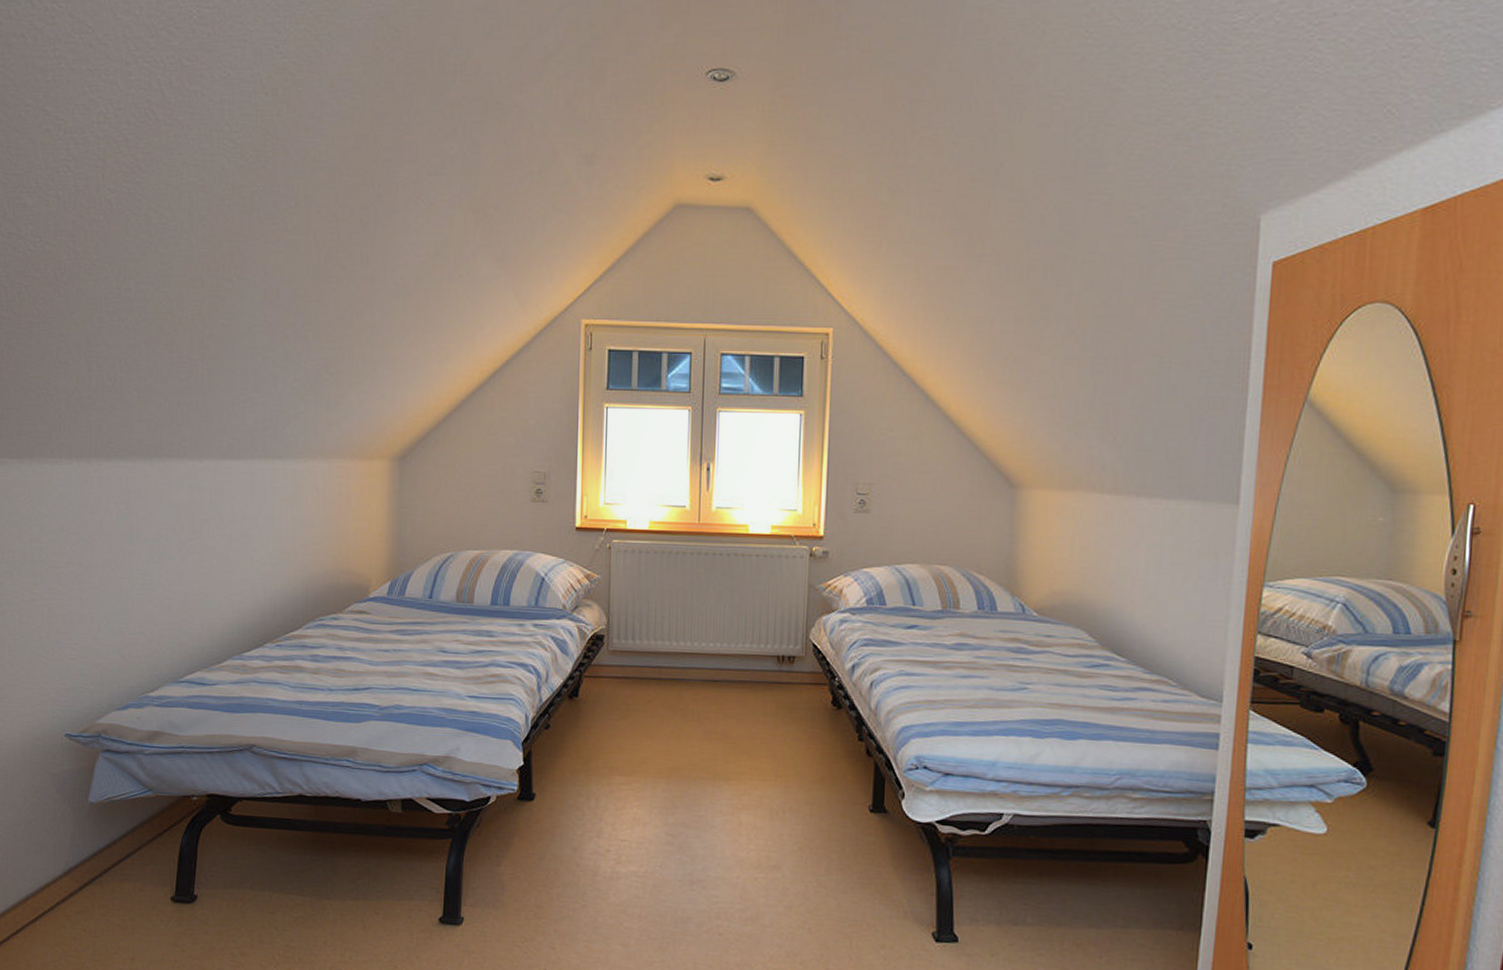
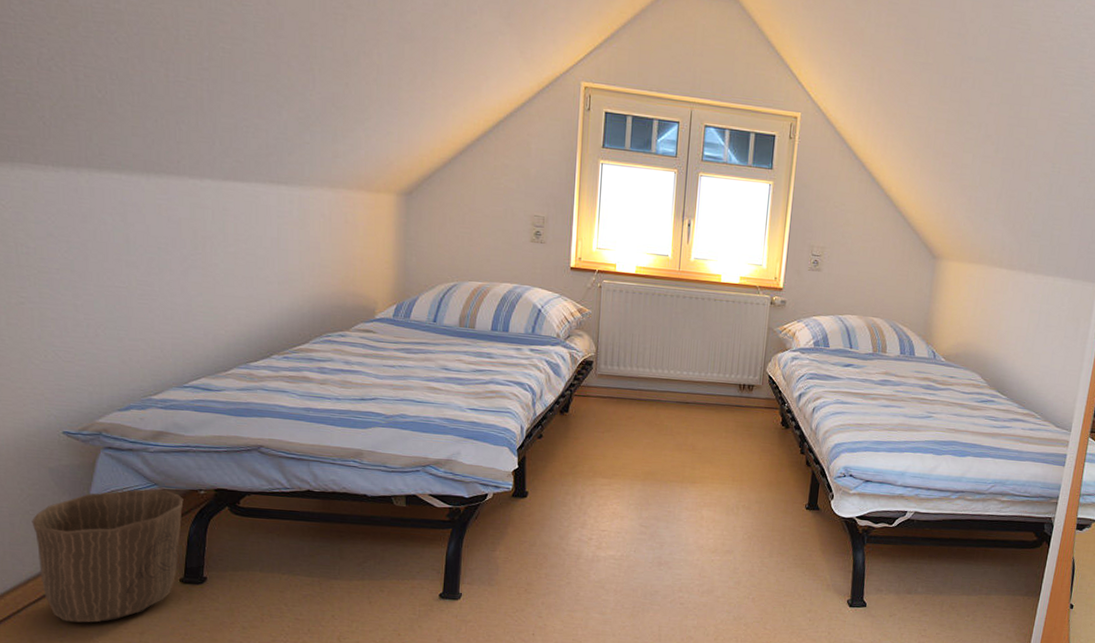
waste basket: none [33,795,176,946] -> present [31,489,184,623]

